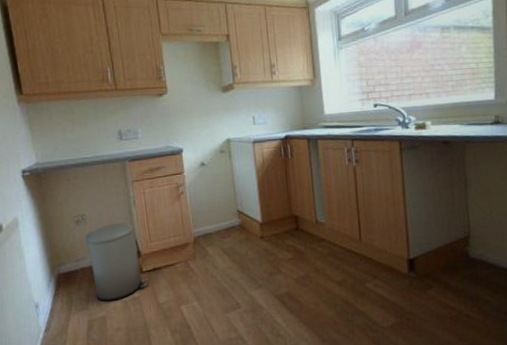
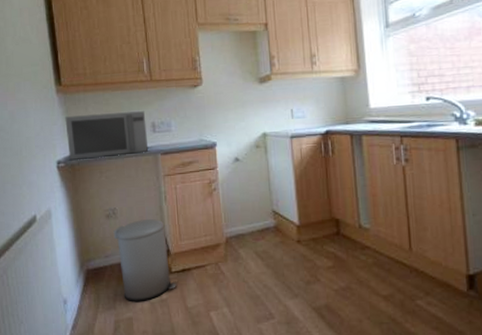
microwave: none [28,119,116,169] -> present [65,111,149,160]

